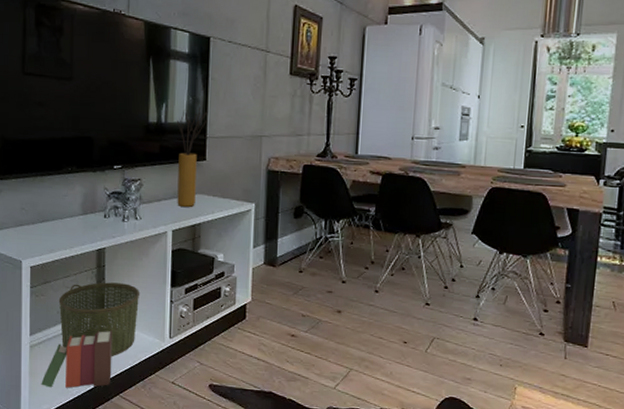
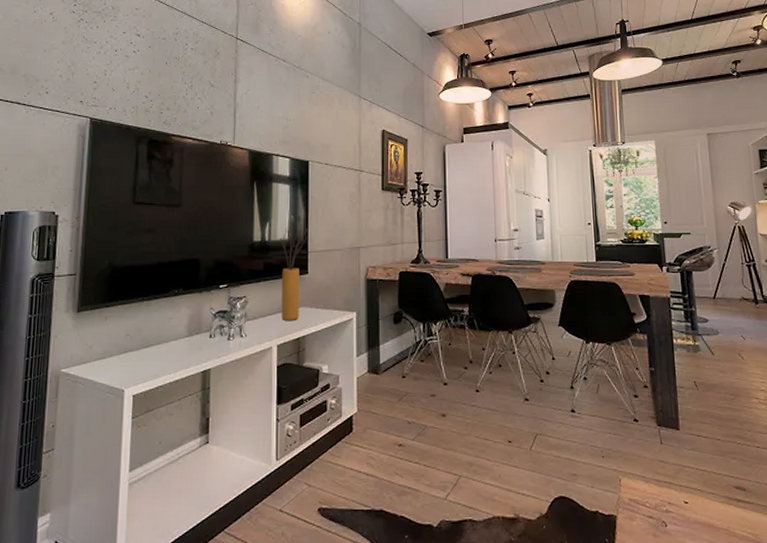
books: present [41,330,113,388] -> none [139,457,217,531]
basket: present [58,282,139,356] -> none [161,405,245,487]

